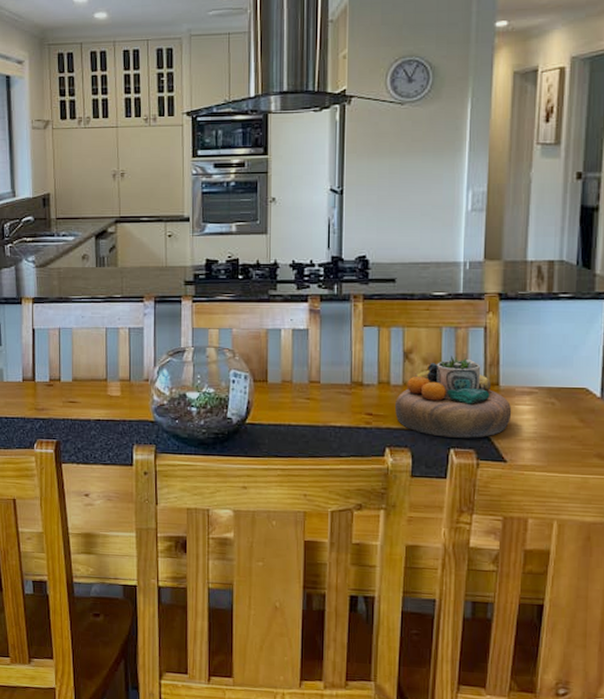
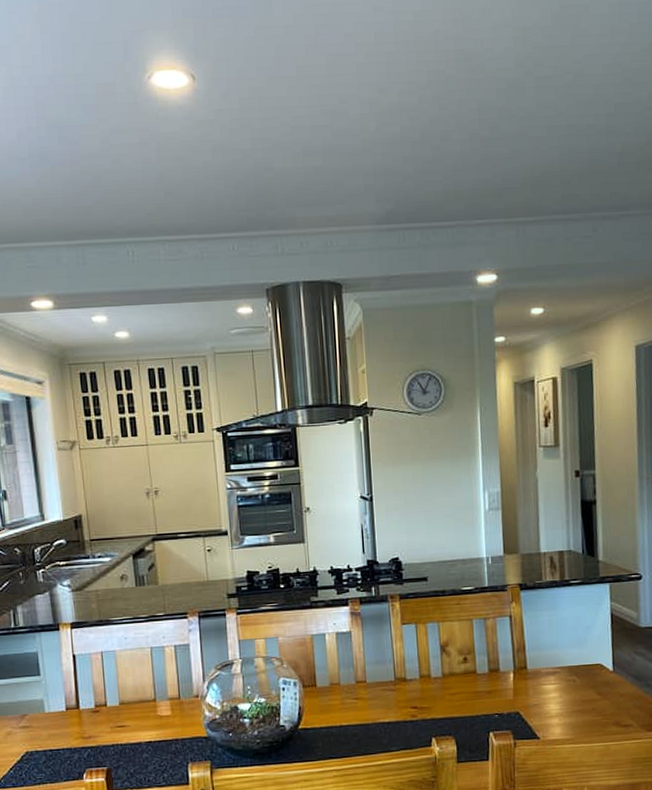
decorative bowl: present [395,356,512,438] -> none [437,645,540,722]

